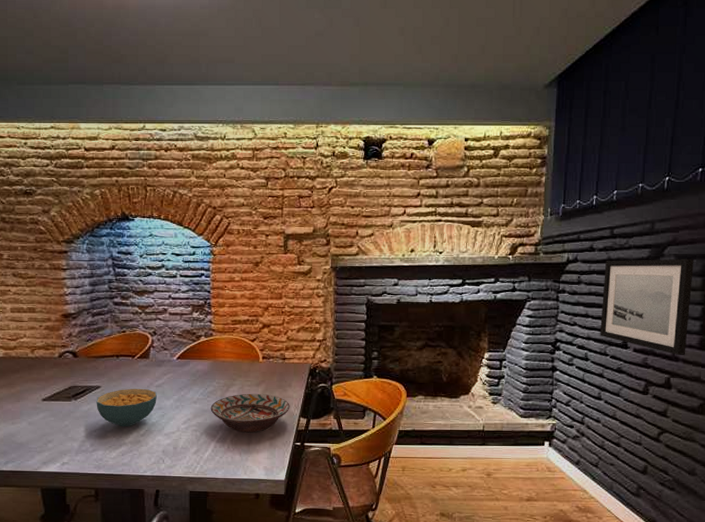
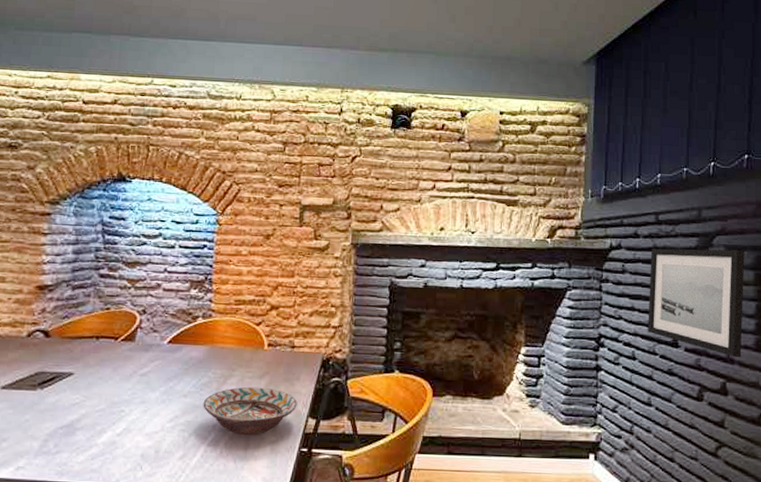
cereal bowl: present [96,388,157,427] -> none [66,376,141,424]

